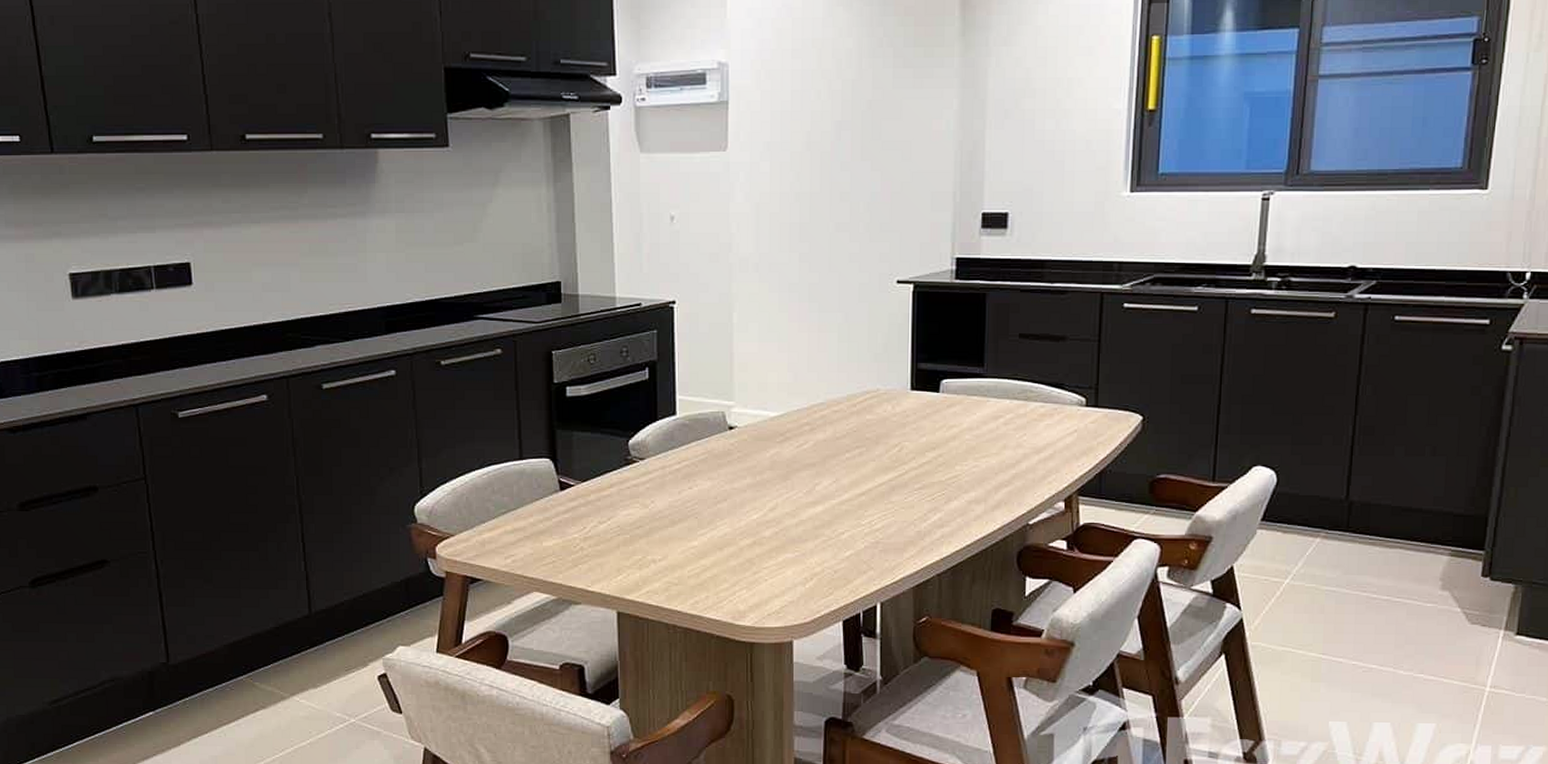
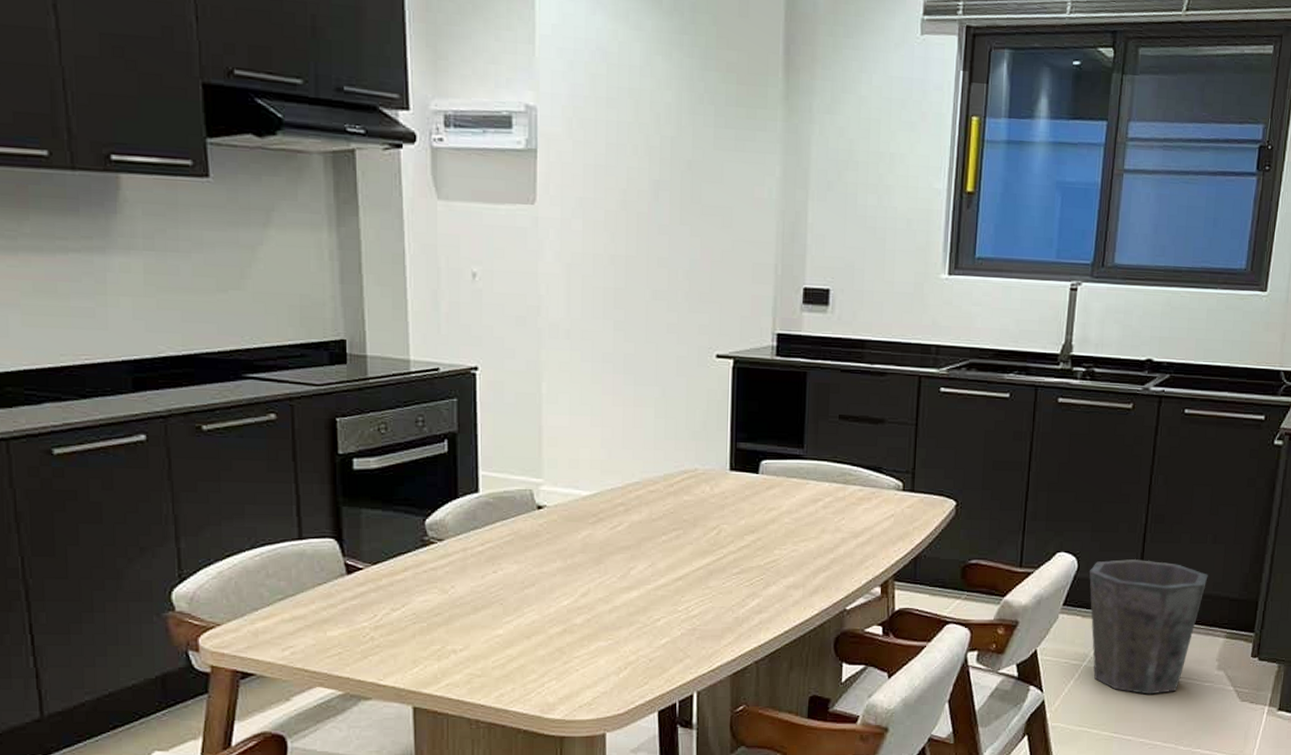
waste bin: none [1290,472,1427,615] -> present [1089,558,1208,695]

